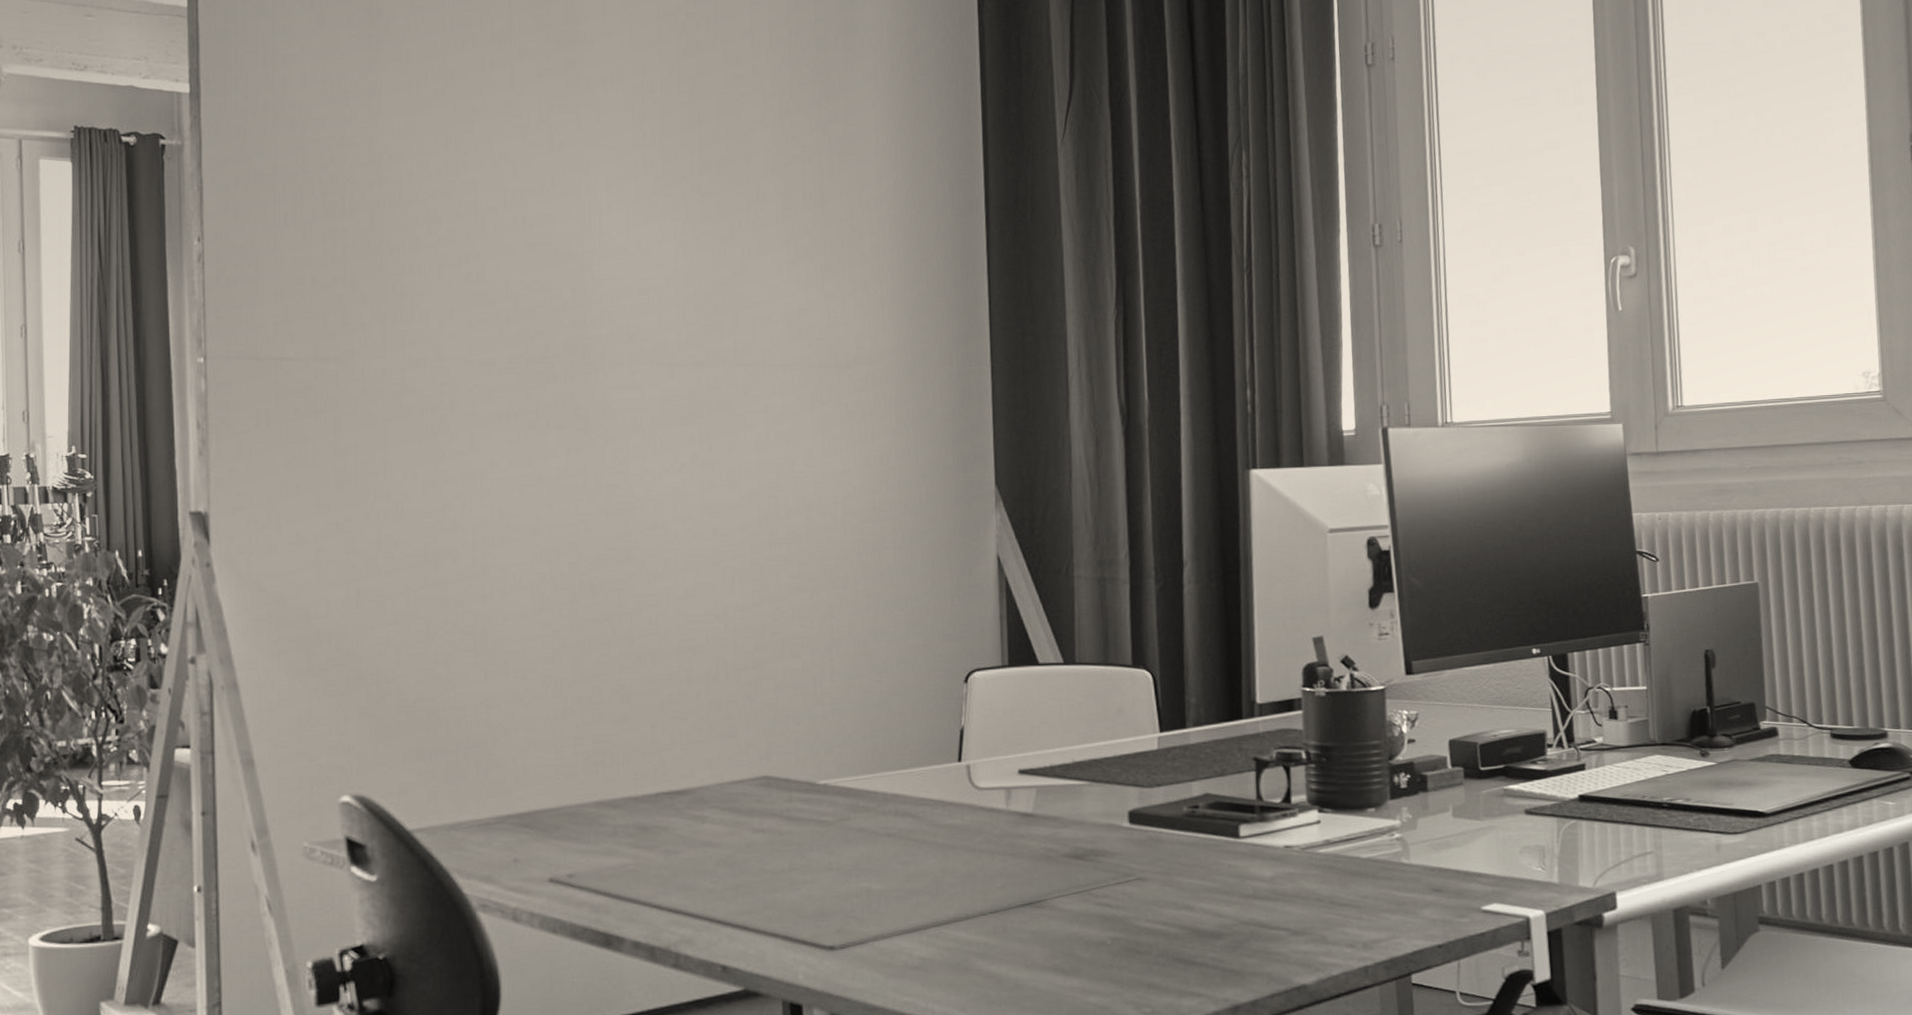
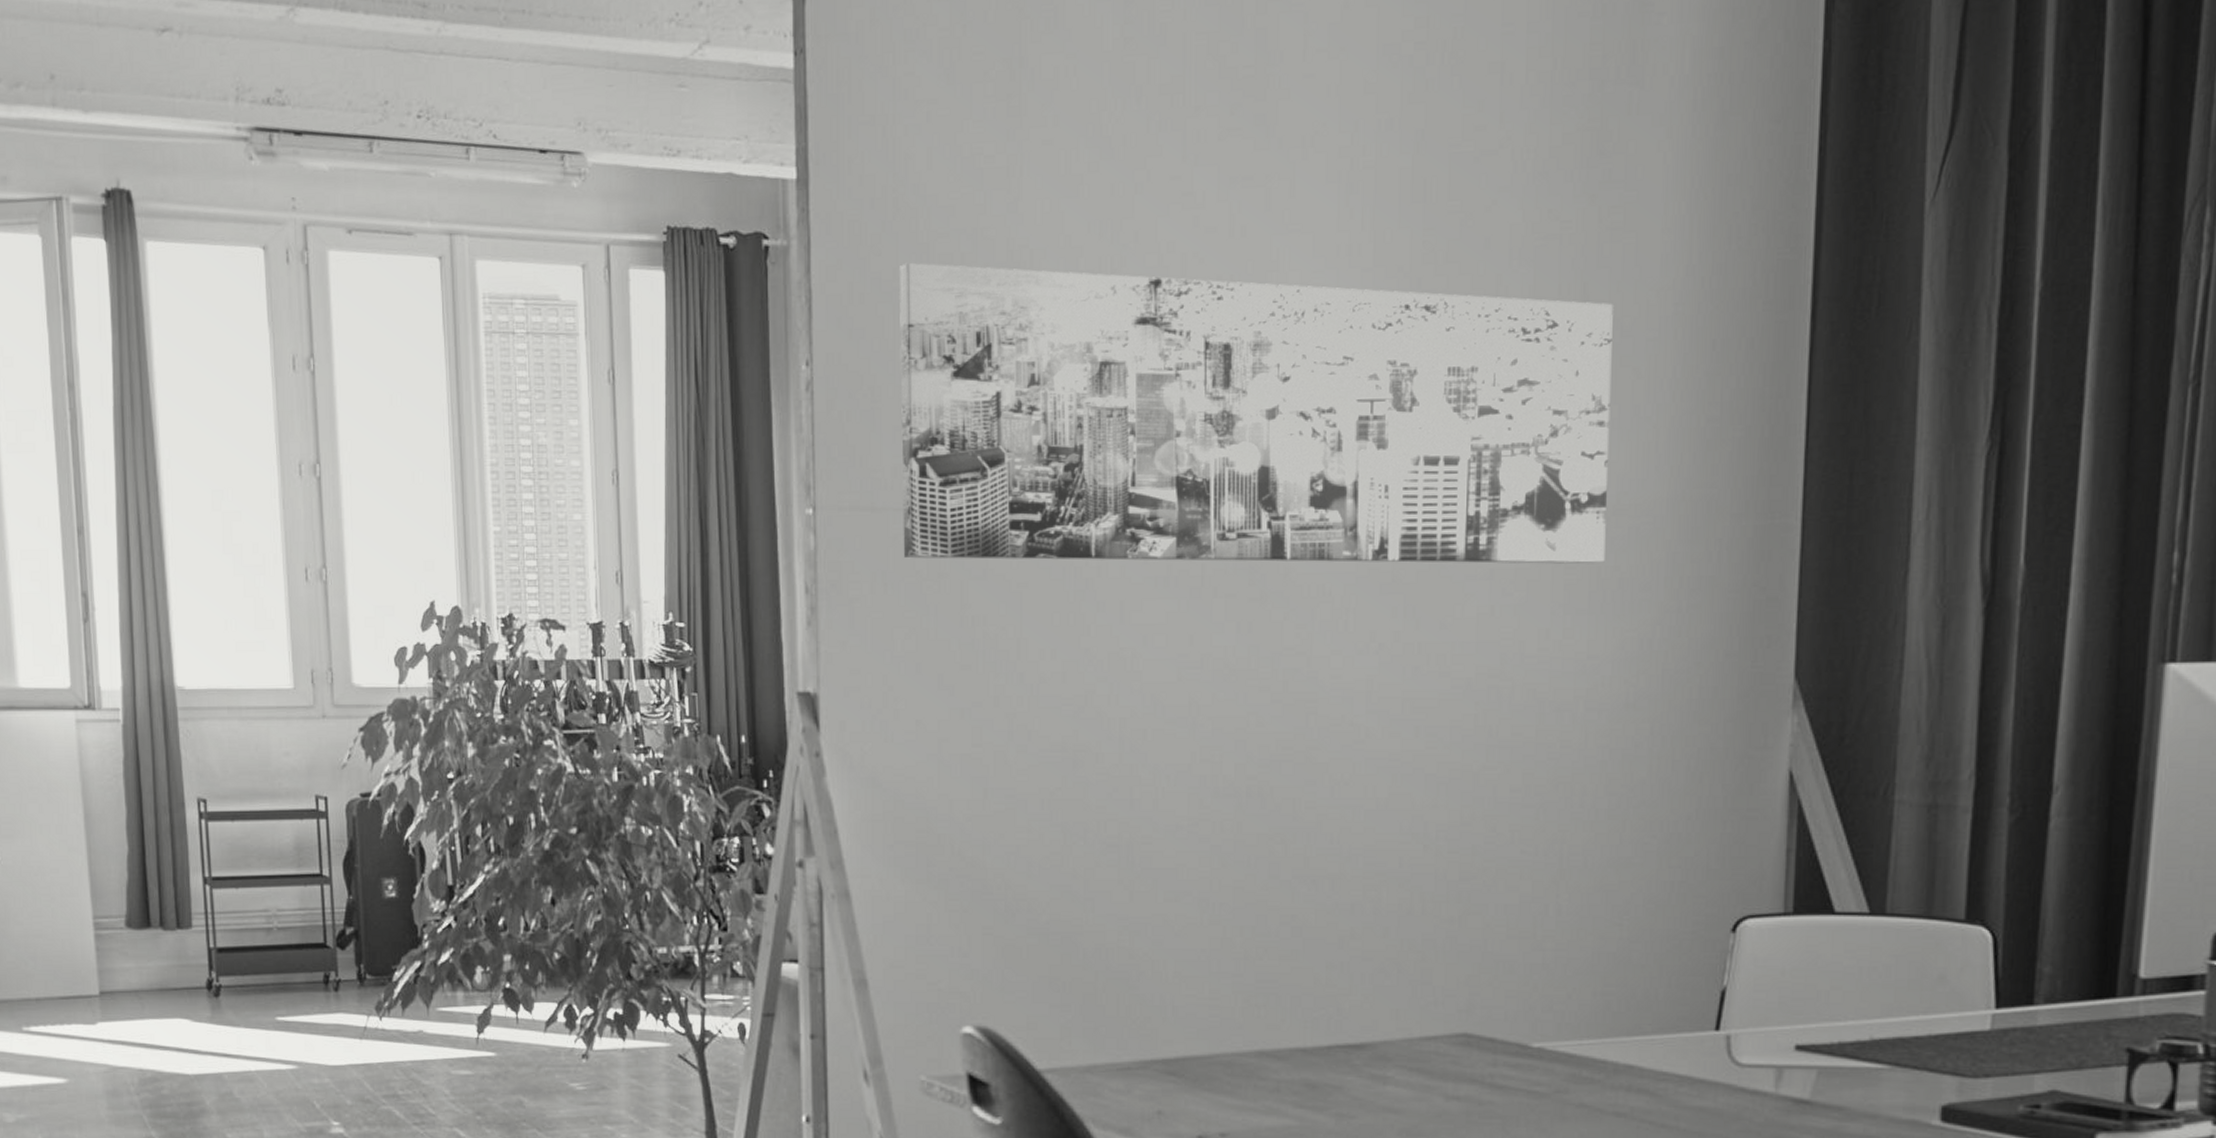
wall art: none [279,161,850,401] -> present [900,262,1613,564]

